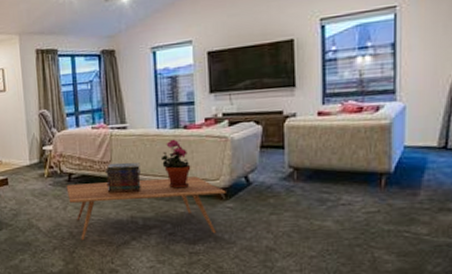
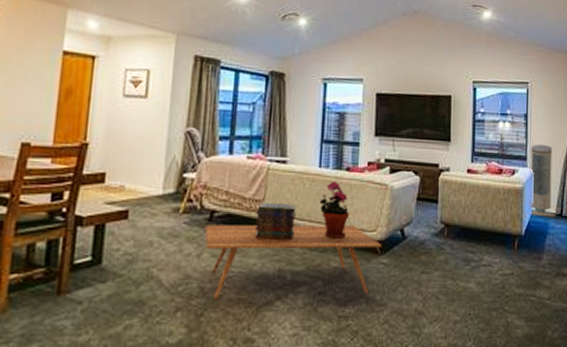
air purifier: none [400,73,438,152] -> present [529,145,556,217]

